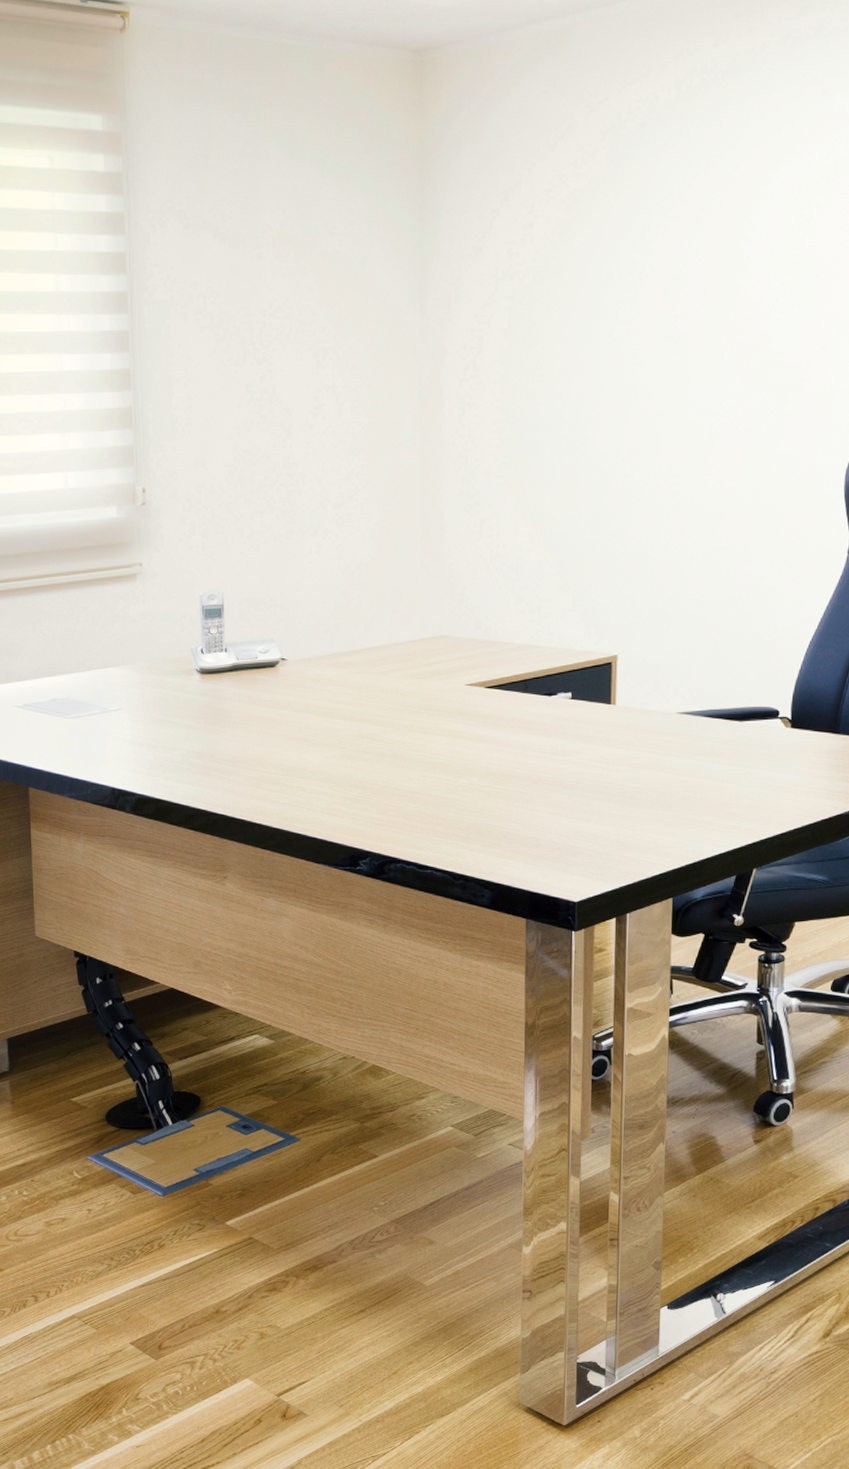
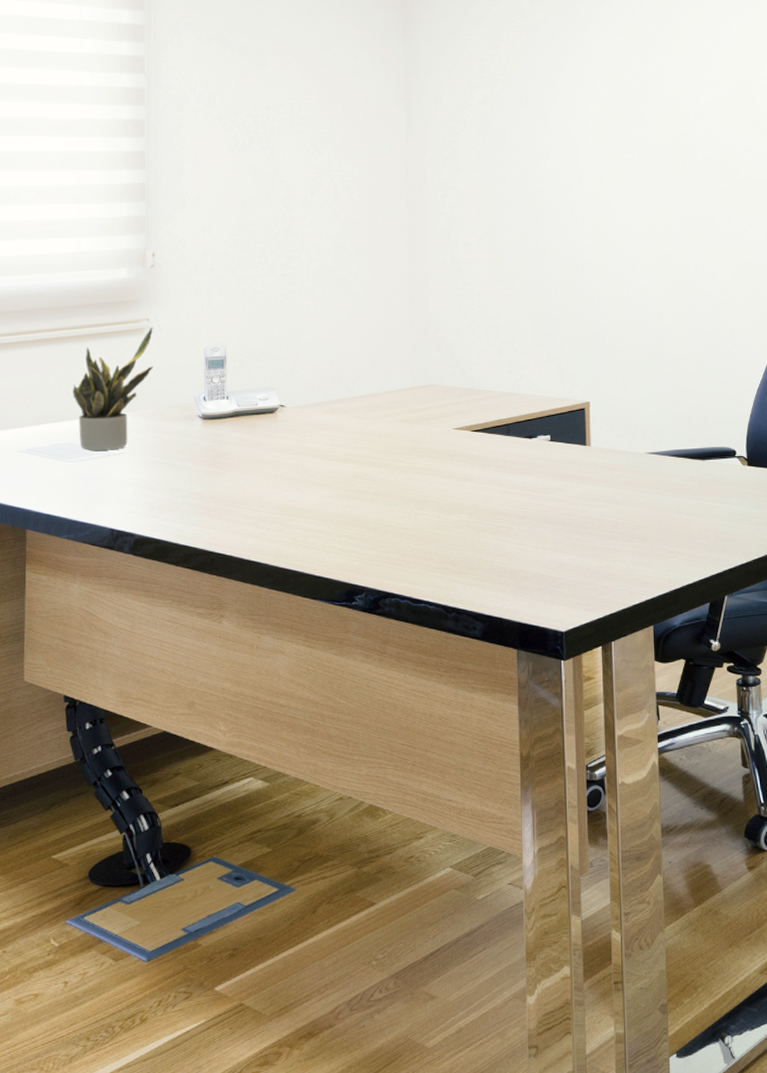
potted plant: none [67,572,148,706] -> present [73,327,153,451]

